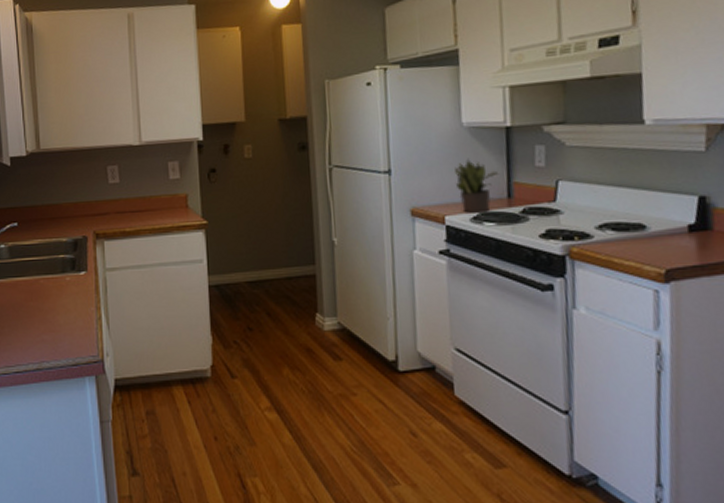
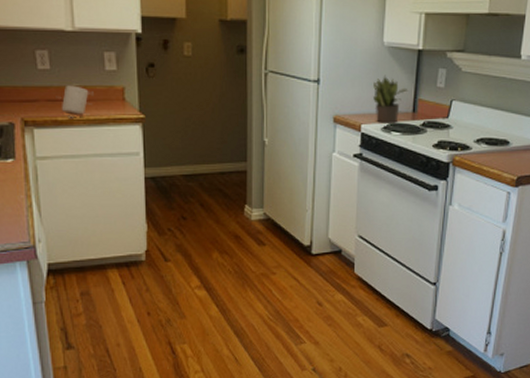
canister: none [128,195,159,228] -> present [60,84,94,118]

